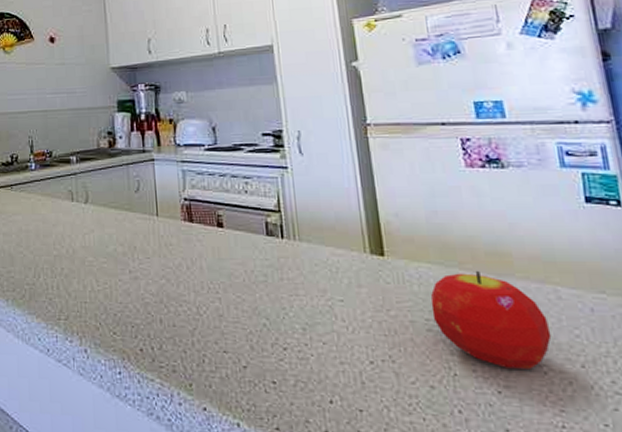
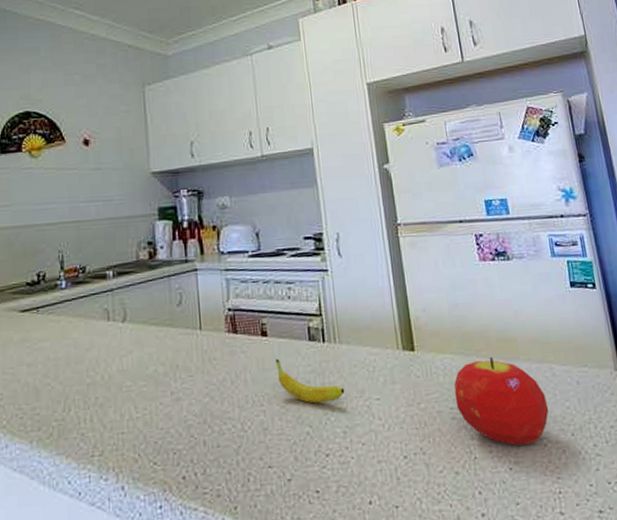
fruit: none [232,249,305,298] -> present [276,358,345,404]

